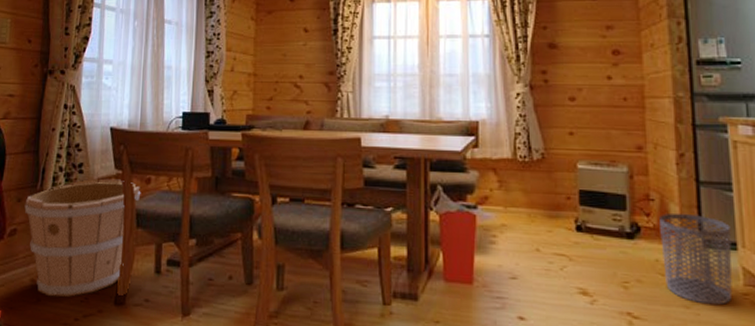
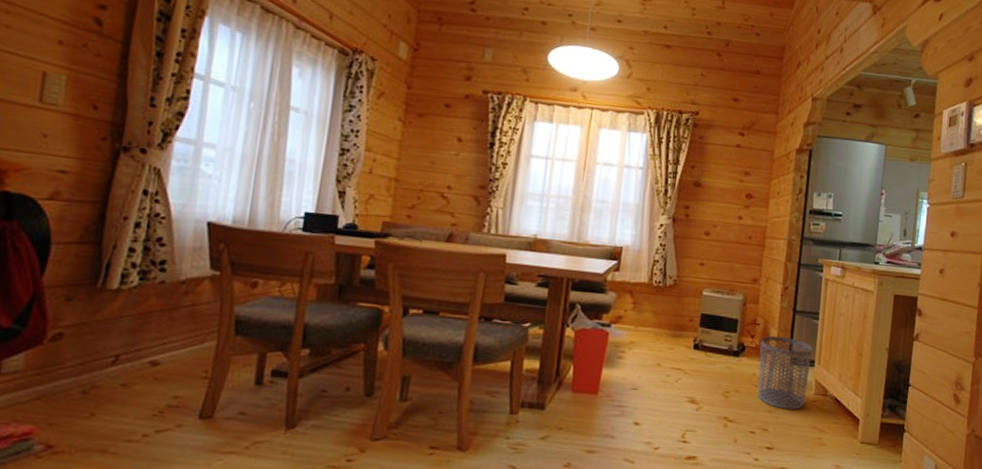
wooden bucket: present [24,178,141,297] -> none [76,278,244,411]

